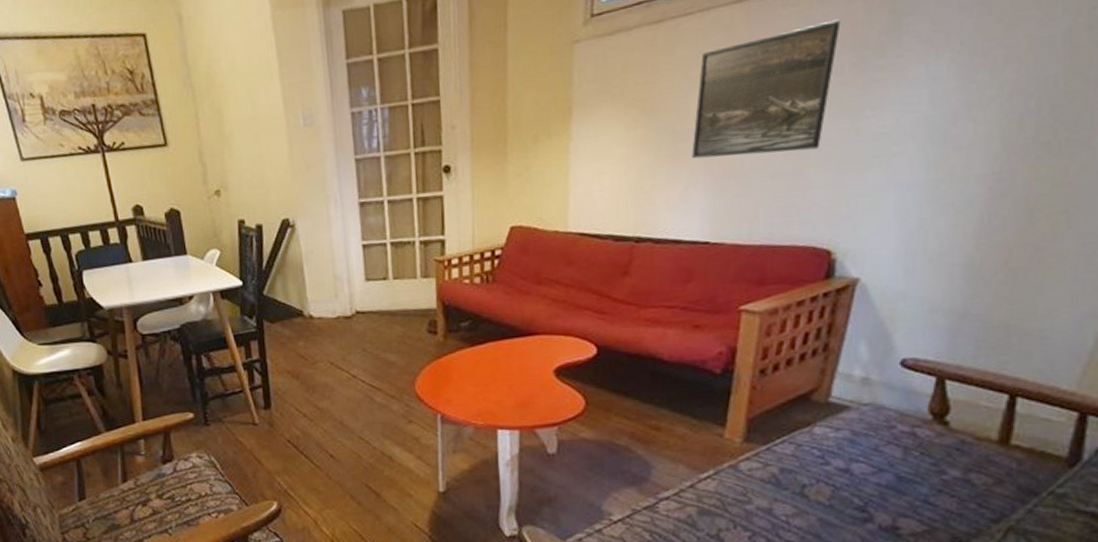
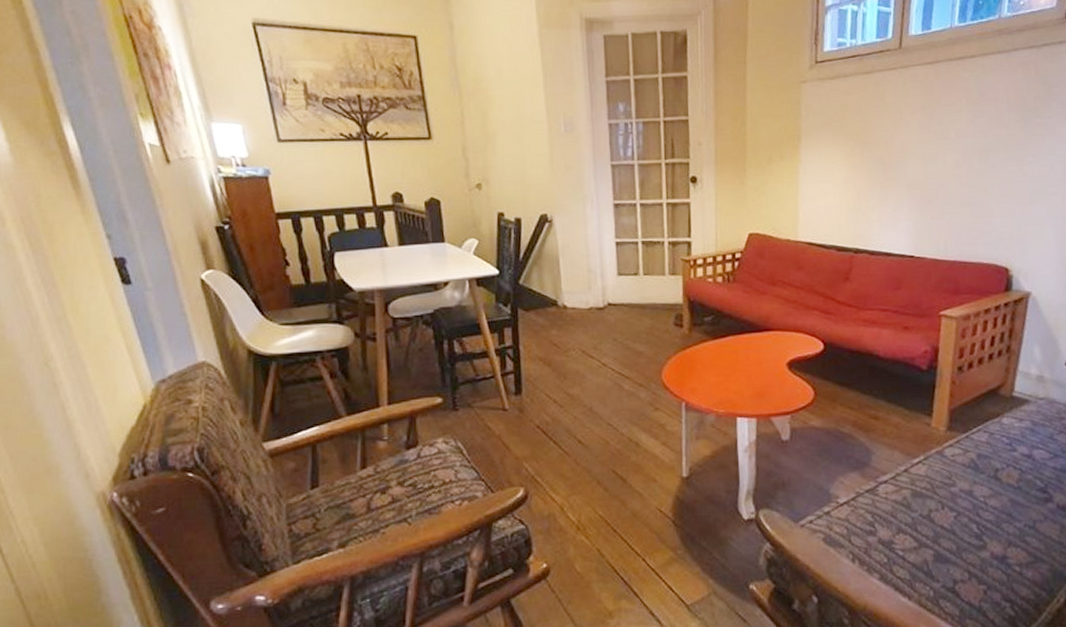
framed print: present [692,19,841,159] -> none [898,85,1007,186]

